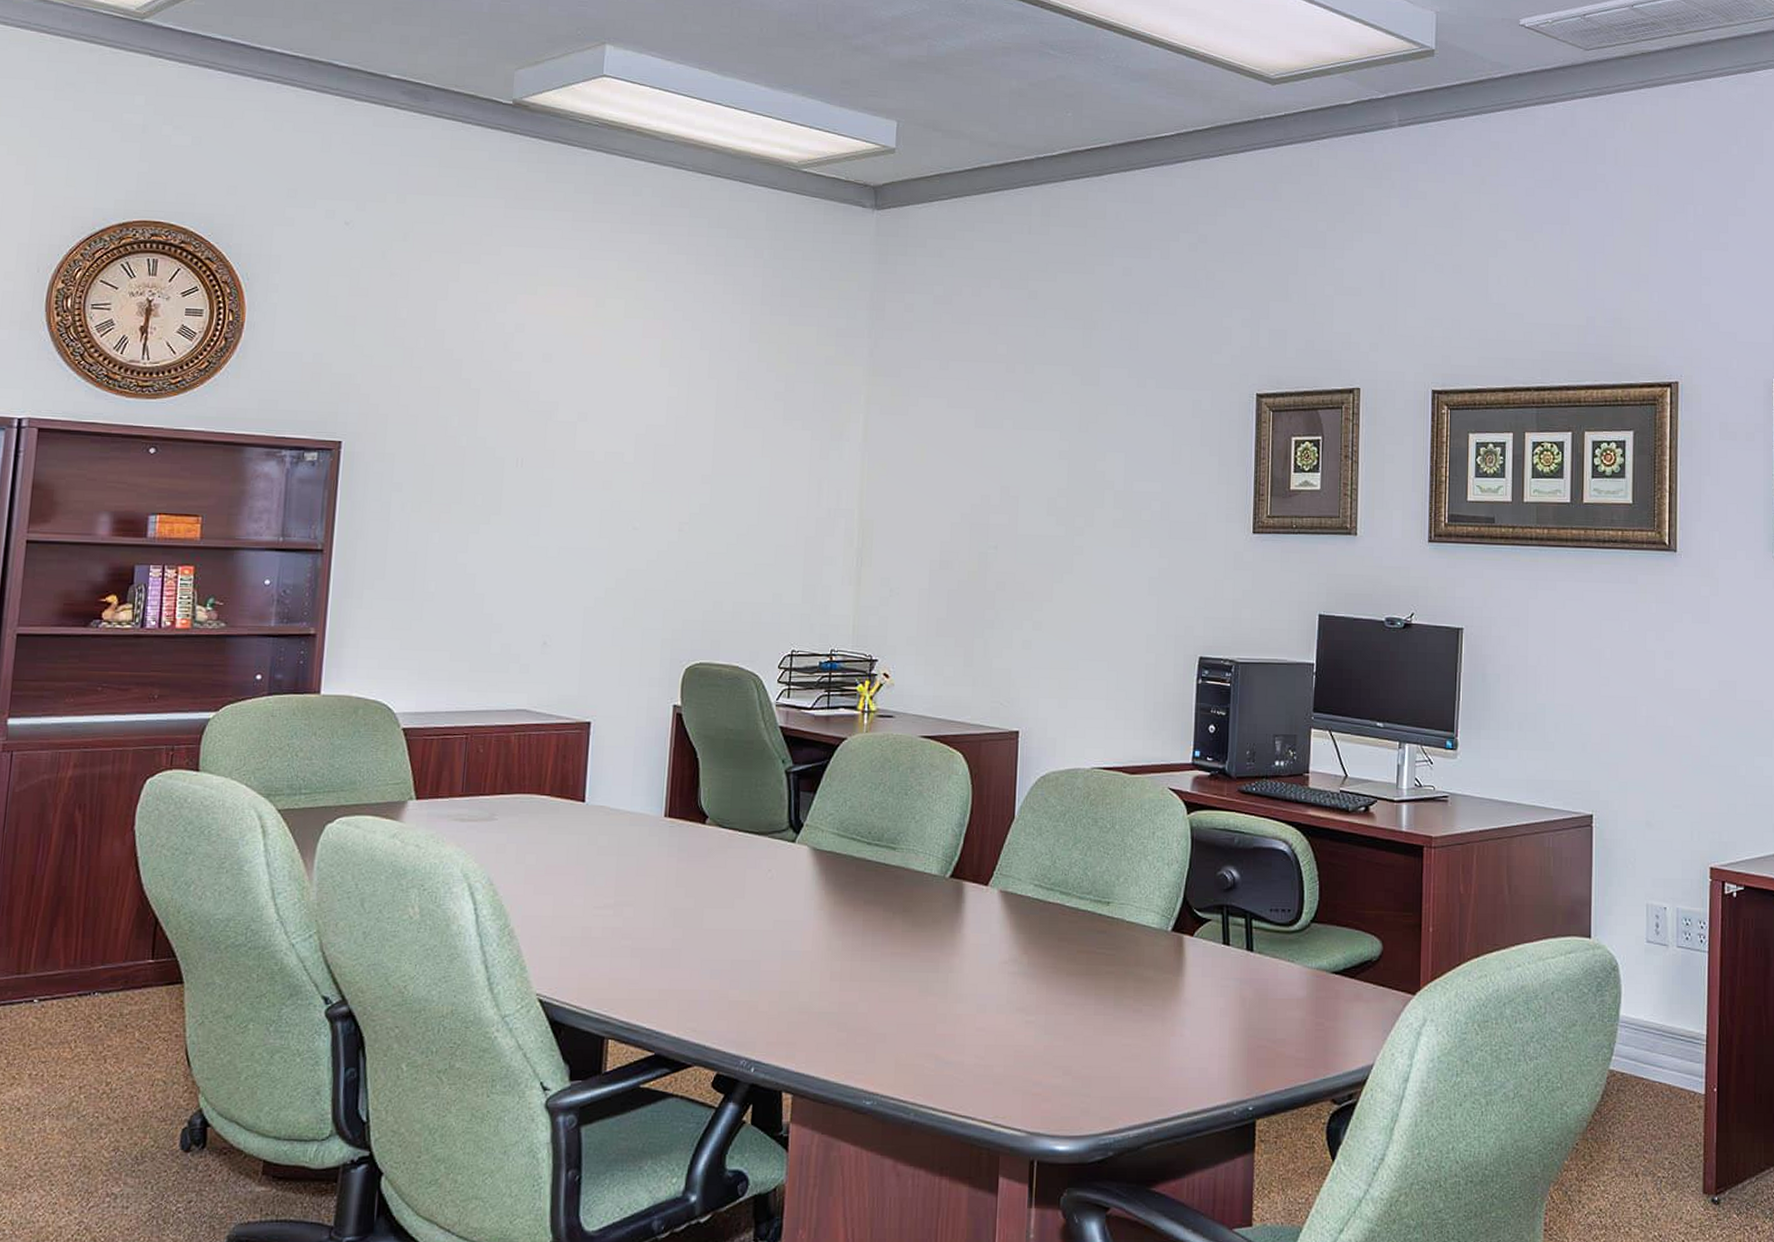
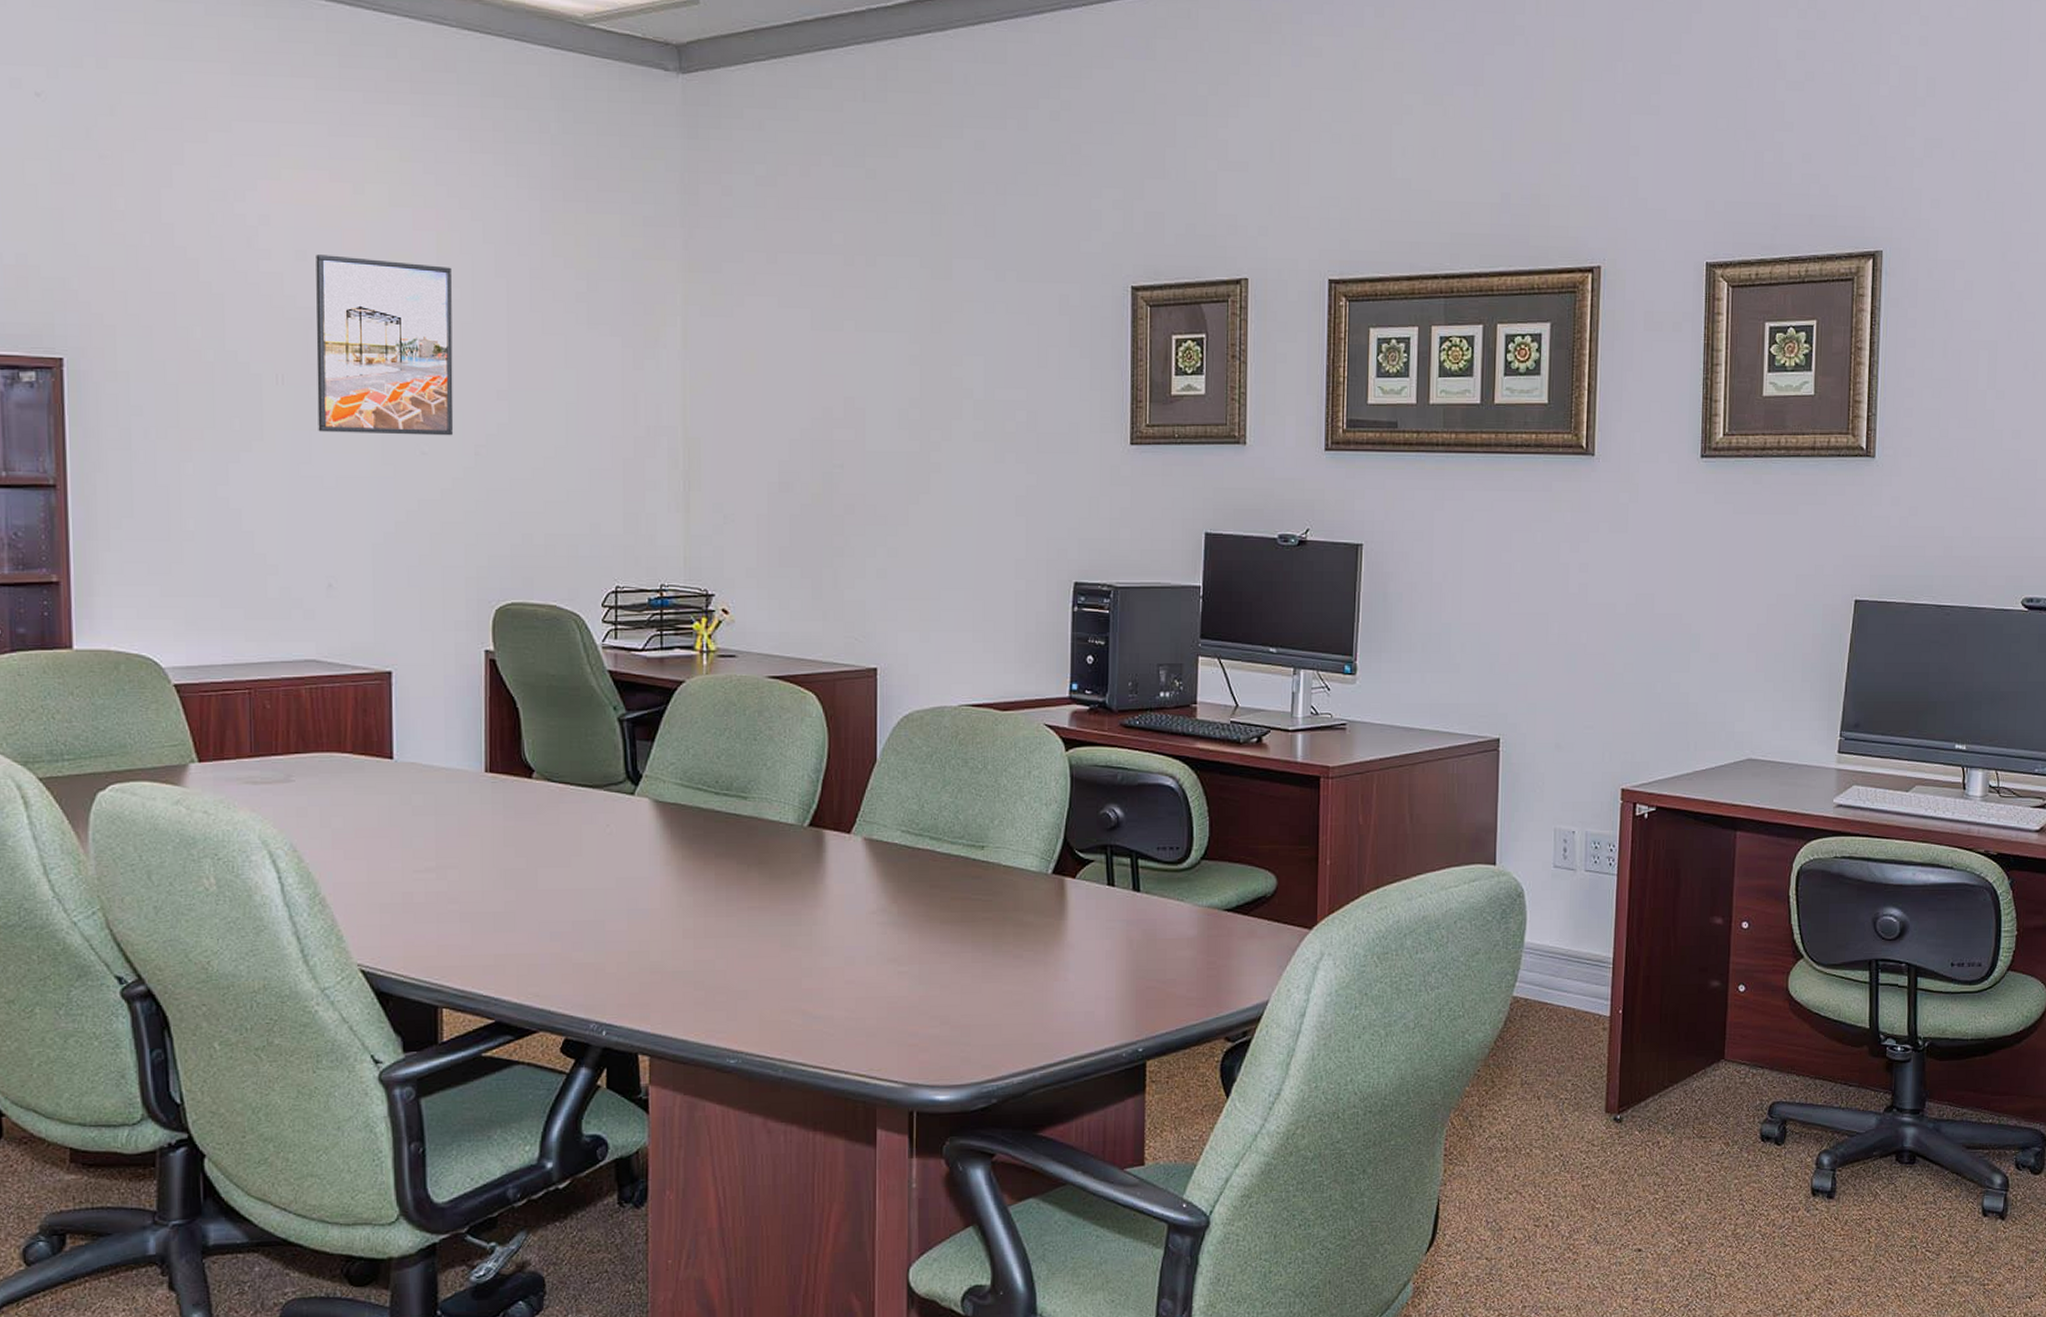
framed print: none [547,357,672,514] -> present [316,254,454,436]

